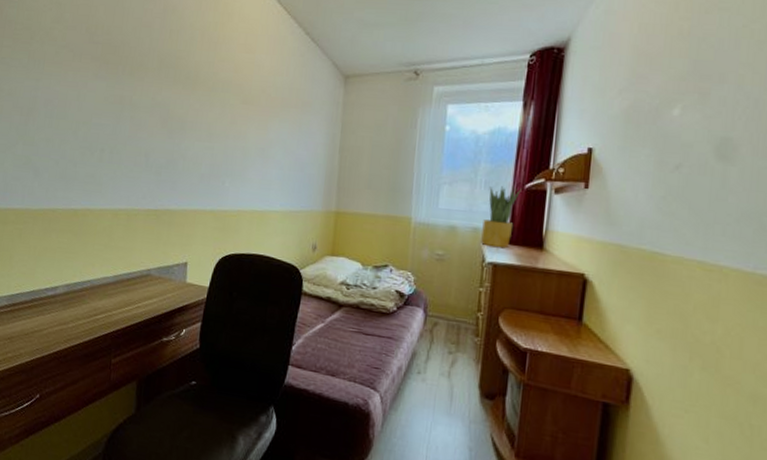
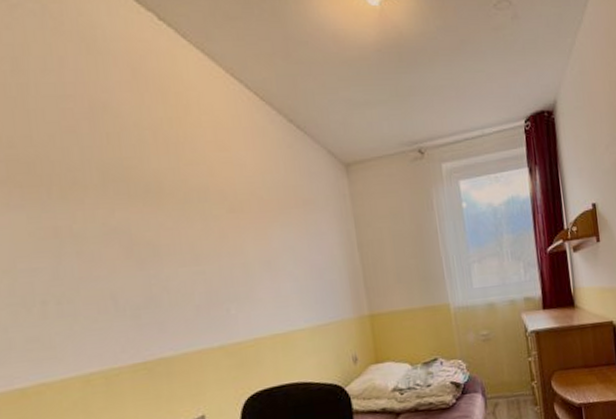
planter: present [481,186,522,249] -> none [516,252,546,316]

